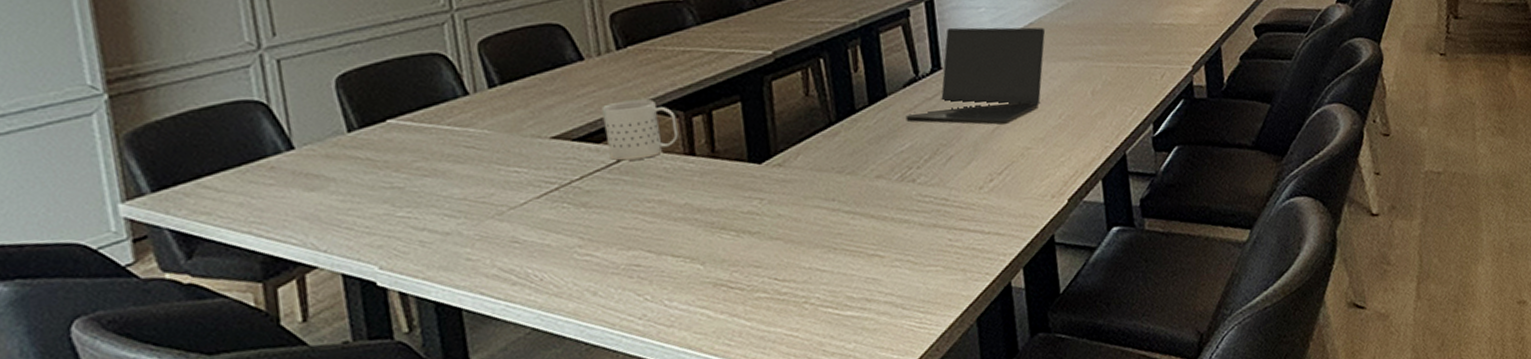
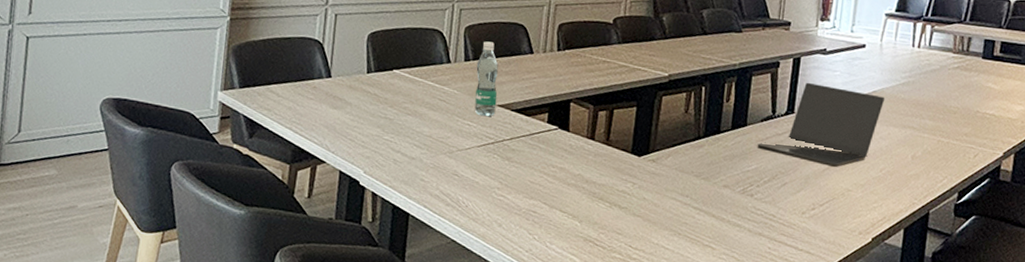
bottle: none [507,55,551,157] -> present [474,41,499,117]
mug: present [601,99,679,161] -> none [534,89,588,135]

